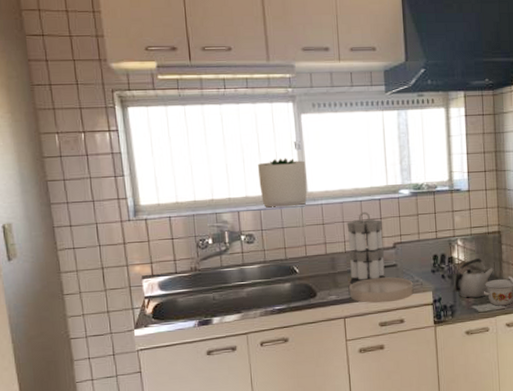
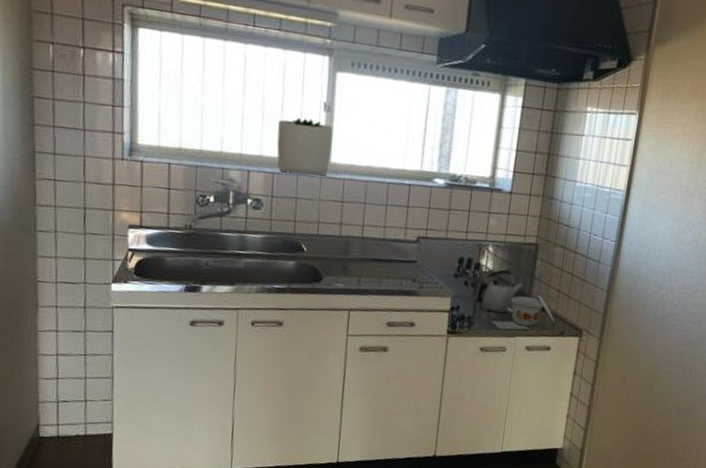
spice rack: present [346,212,385,284] -> none [362,196,410,275]
dish: present [349,277,414,304] -> none [359,271,432,302]

